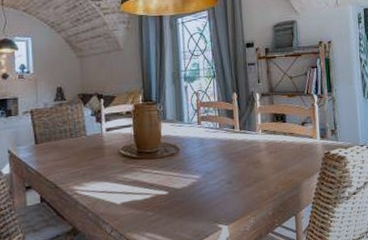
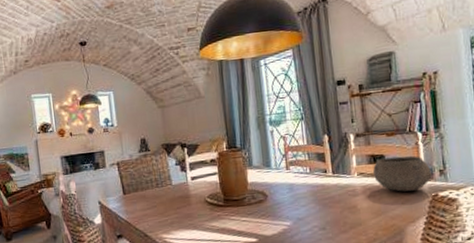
bowl: none [275,116,326,149] -> present [373,156,433,192]

